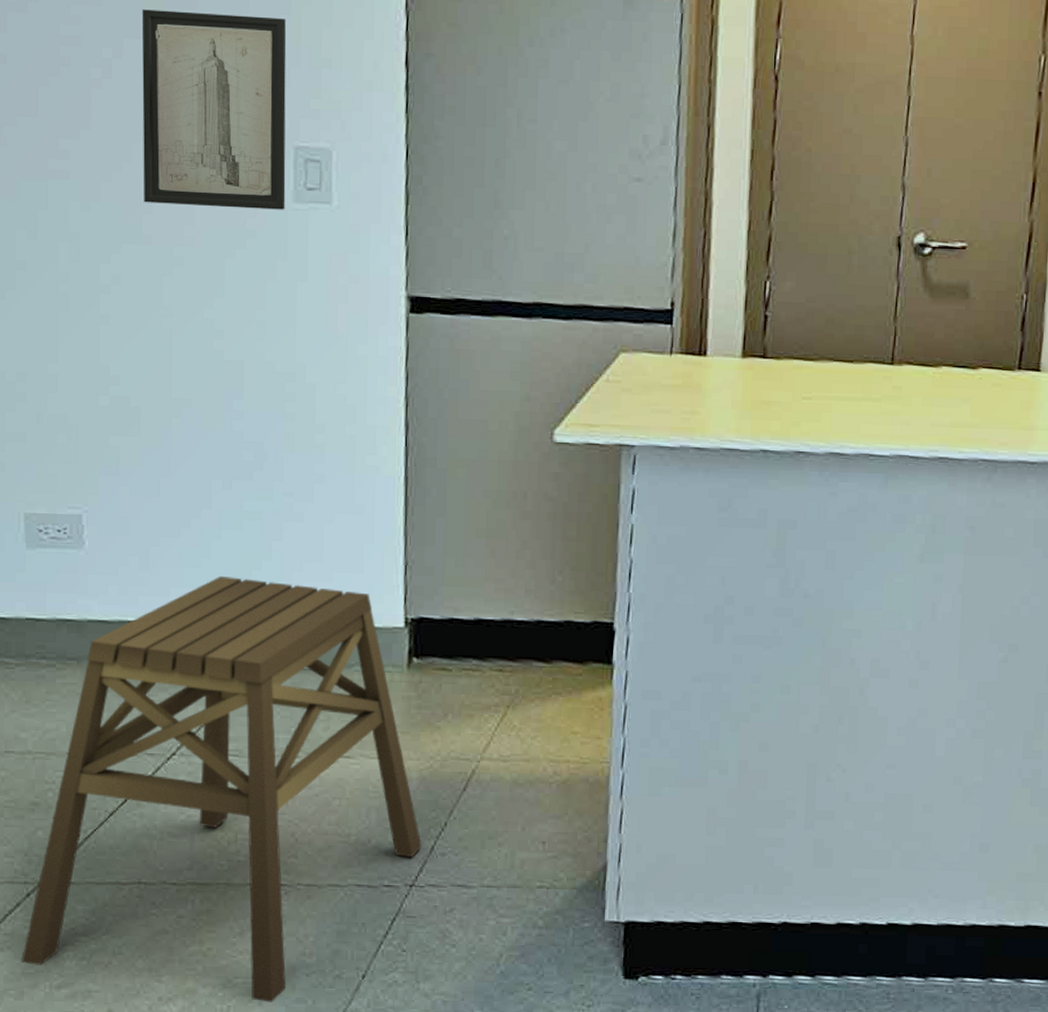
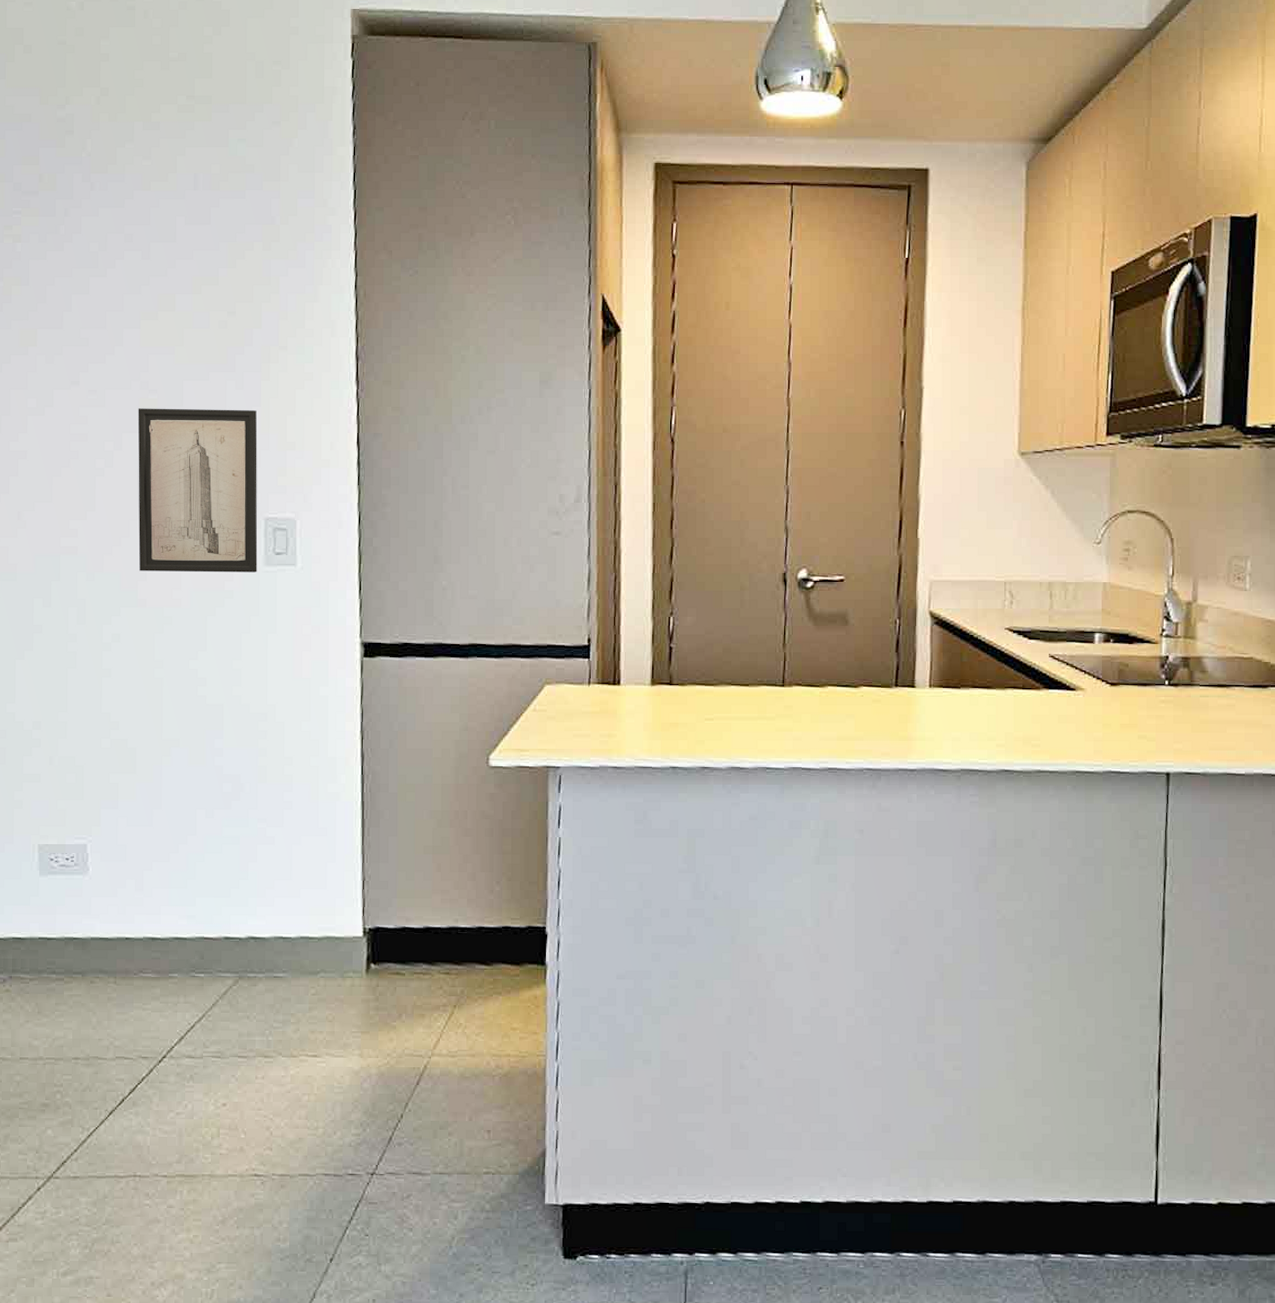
stool: present [21,575,422,1003] -> none [33,894,381,1286]

